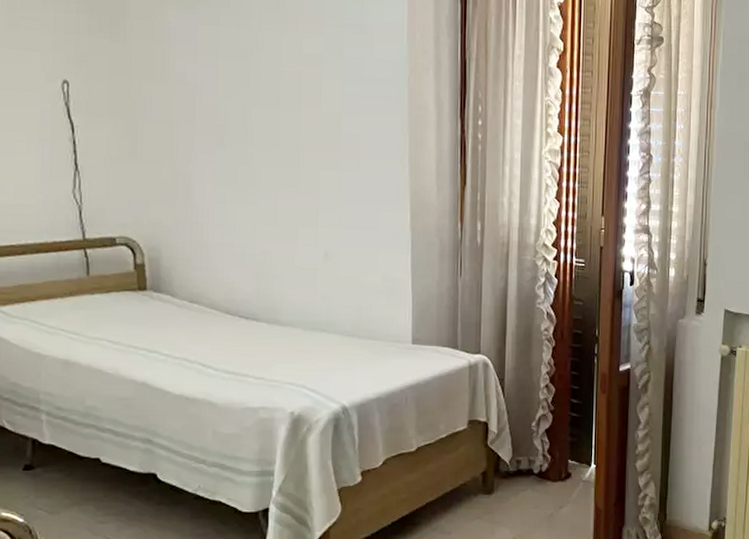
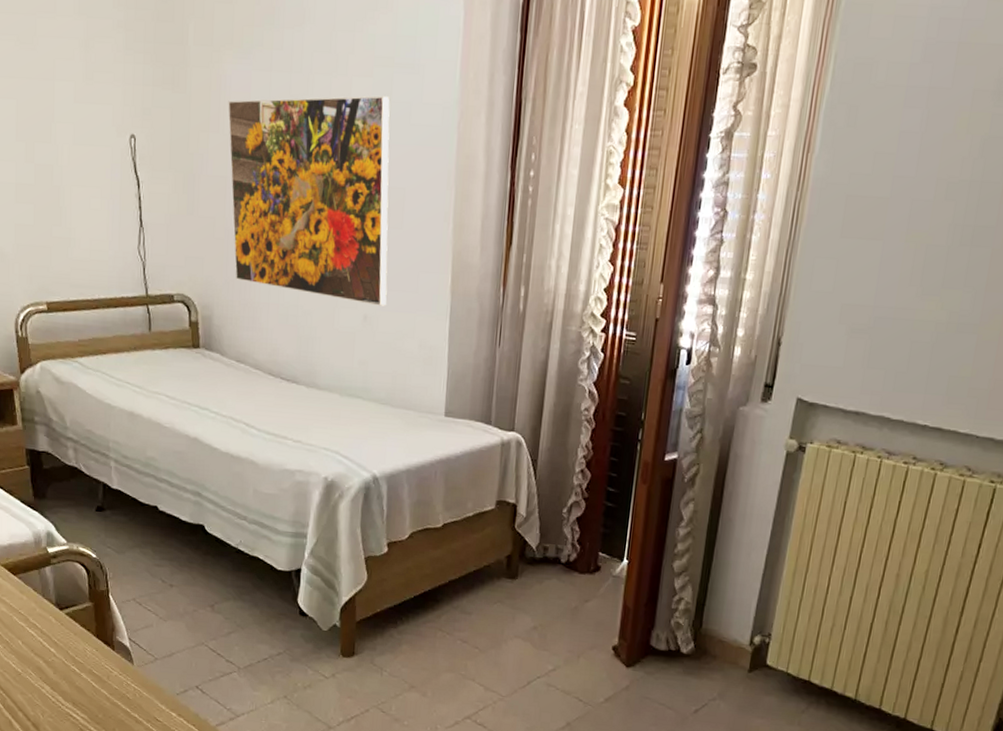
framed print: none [173,50,348,243] -> present [228,95,390,306]

